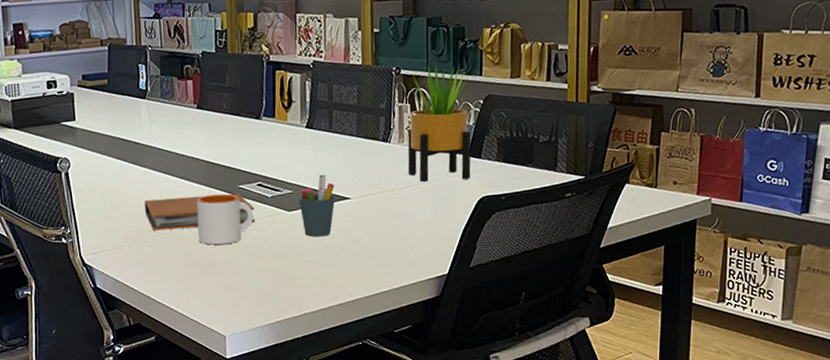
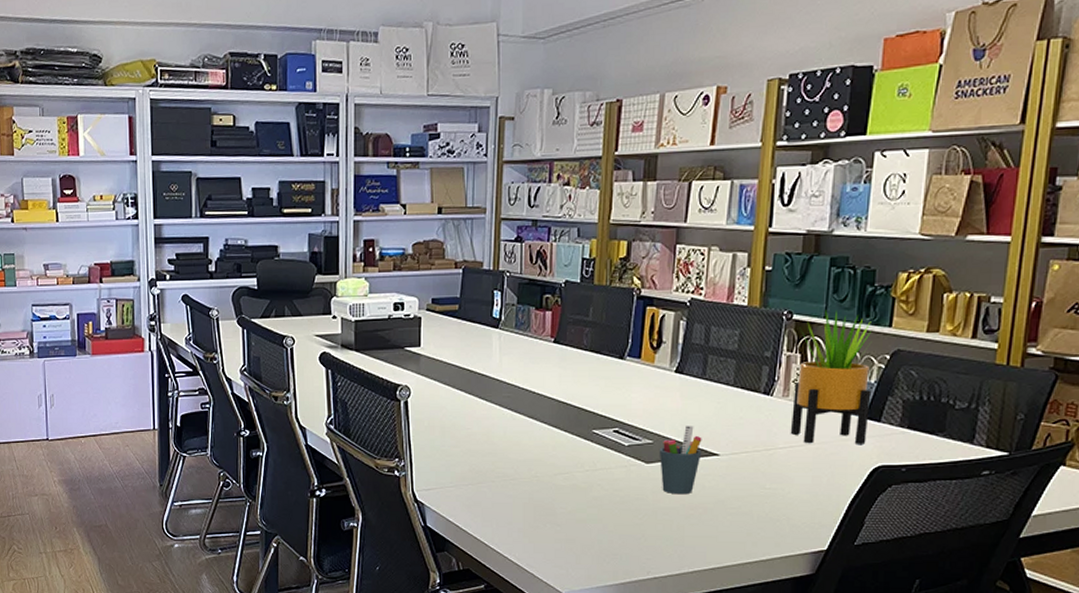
notebook: present [144,193,255,231] -> none [487,437,608,473]
mug: present [196,194,254,245] -> none [542,438,606,494]

